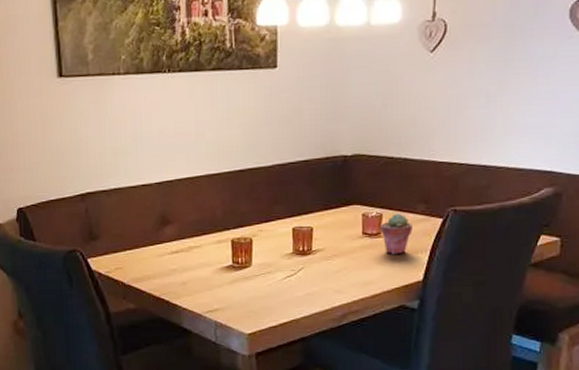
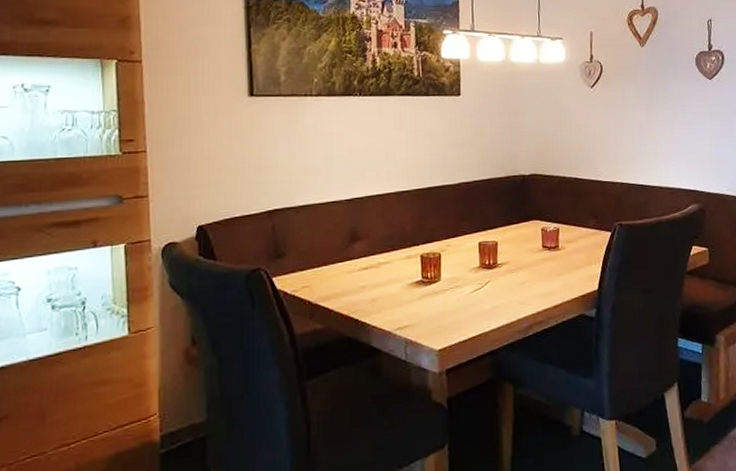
potted succulent: present [380,213,413,254] -> none [558,227,586,266]

